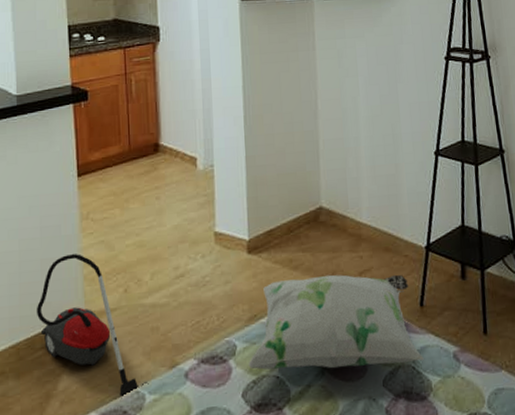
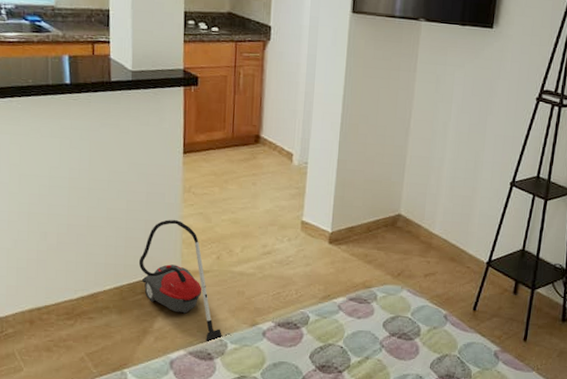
decorative pillow: present [248,274,425,370] -> none [317,270,470,354]

